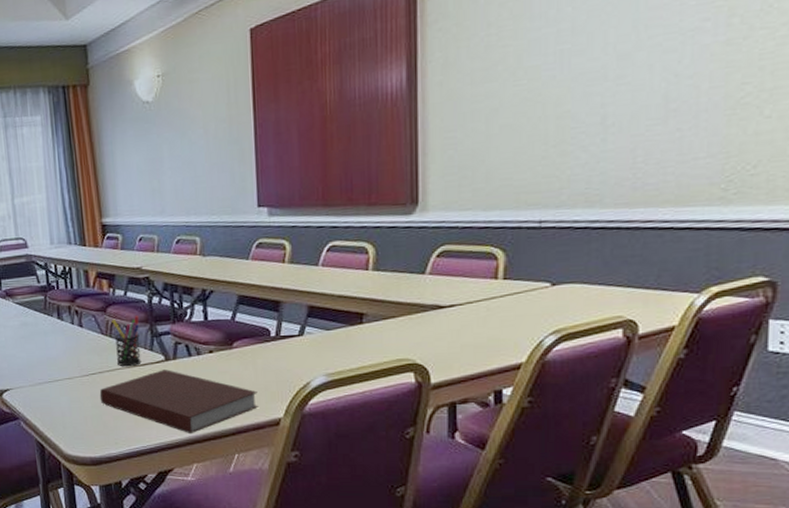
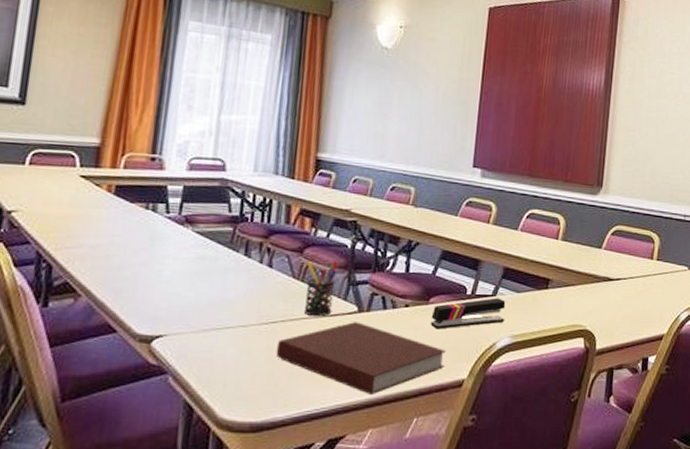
stapler: none [237,337,316,372] -> present [430,298,506,330]

